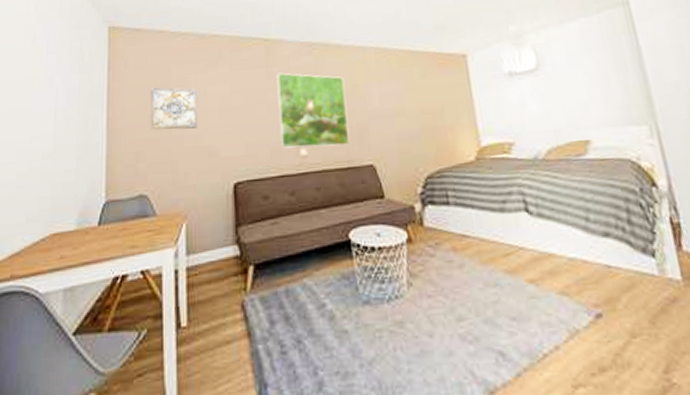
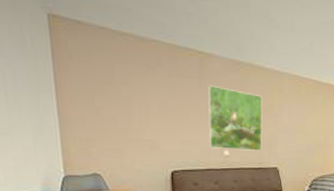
wall art: present [150,87,197,130] -> none [96,82,140,124]

